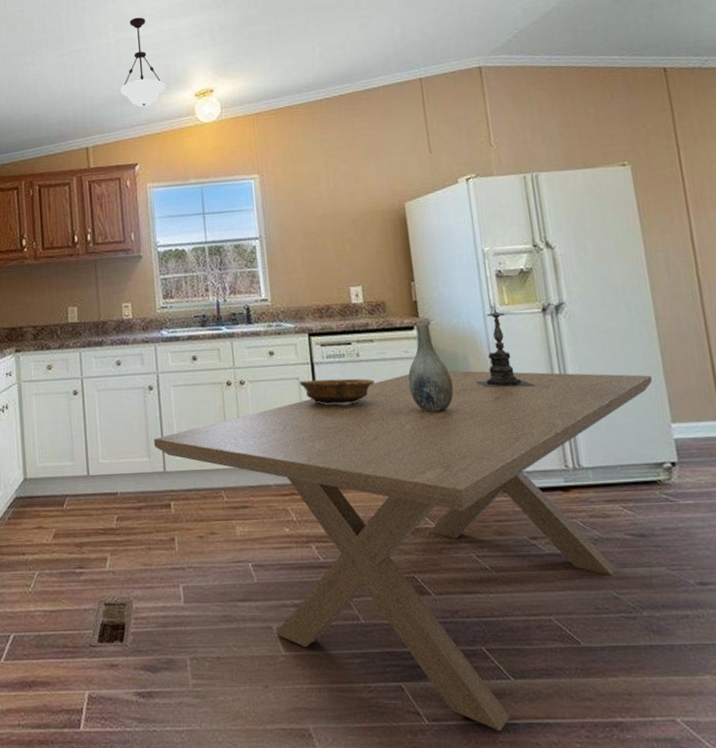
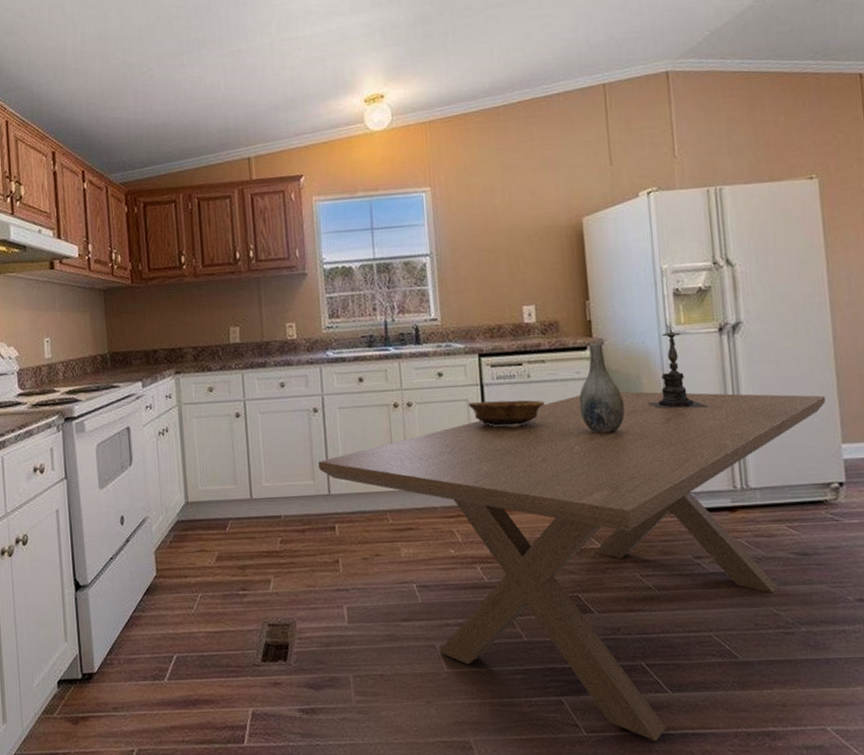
pendant light: present [120,17,165,107] -> none [284,14,333,114]

